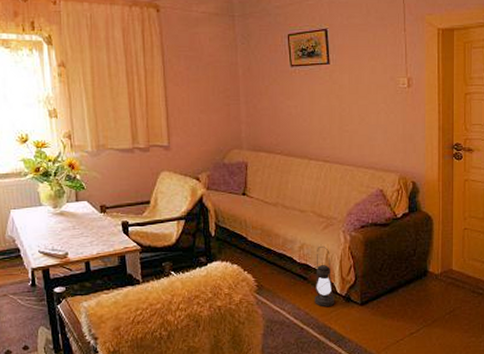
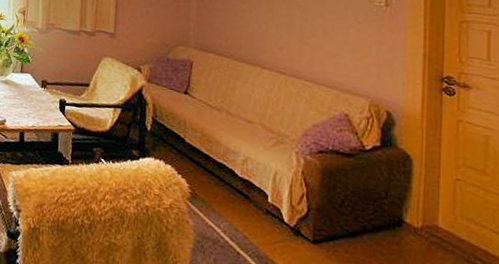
lantern: present [315,245,335,307] -> none [256,164,281,236]

